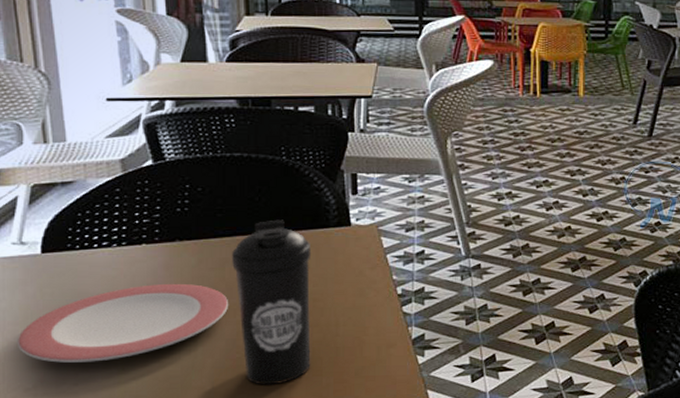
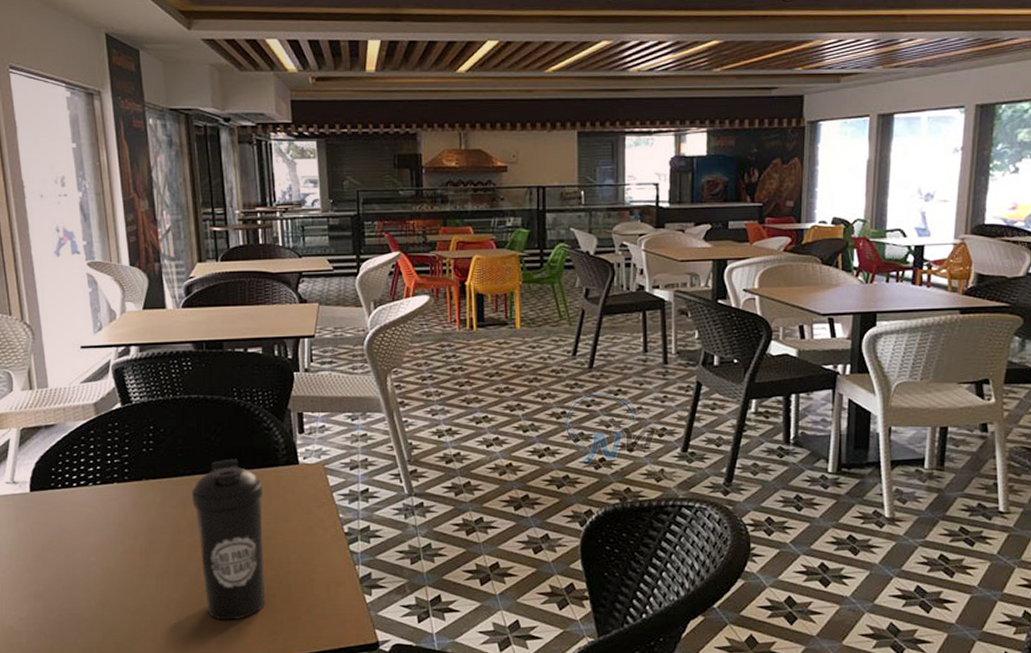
plate: present [18,283,228,363] -> none [12,520,190,594]

